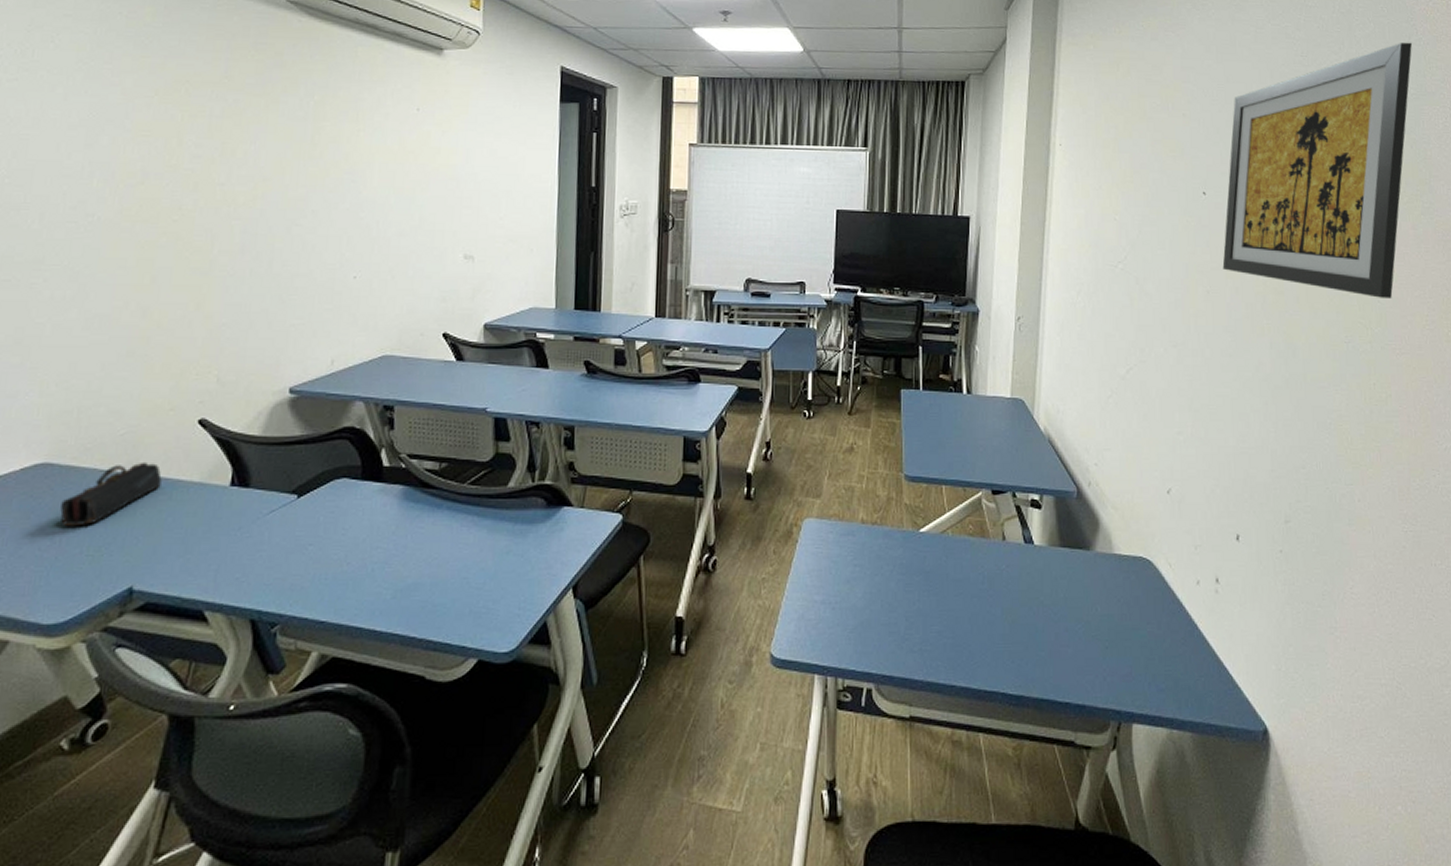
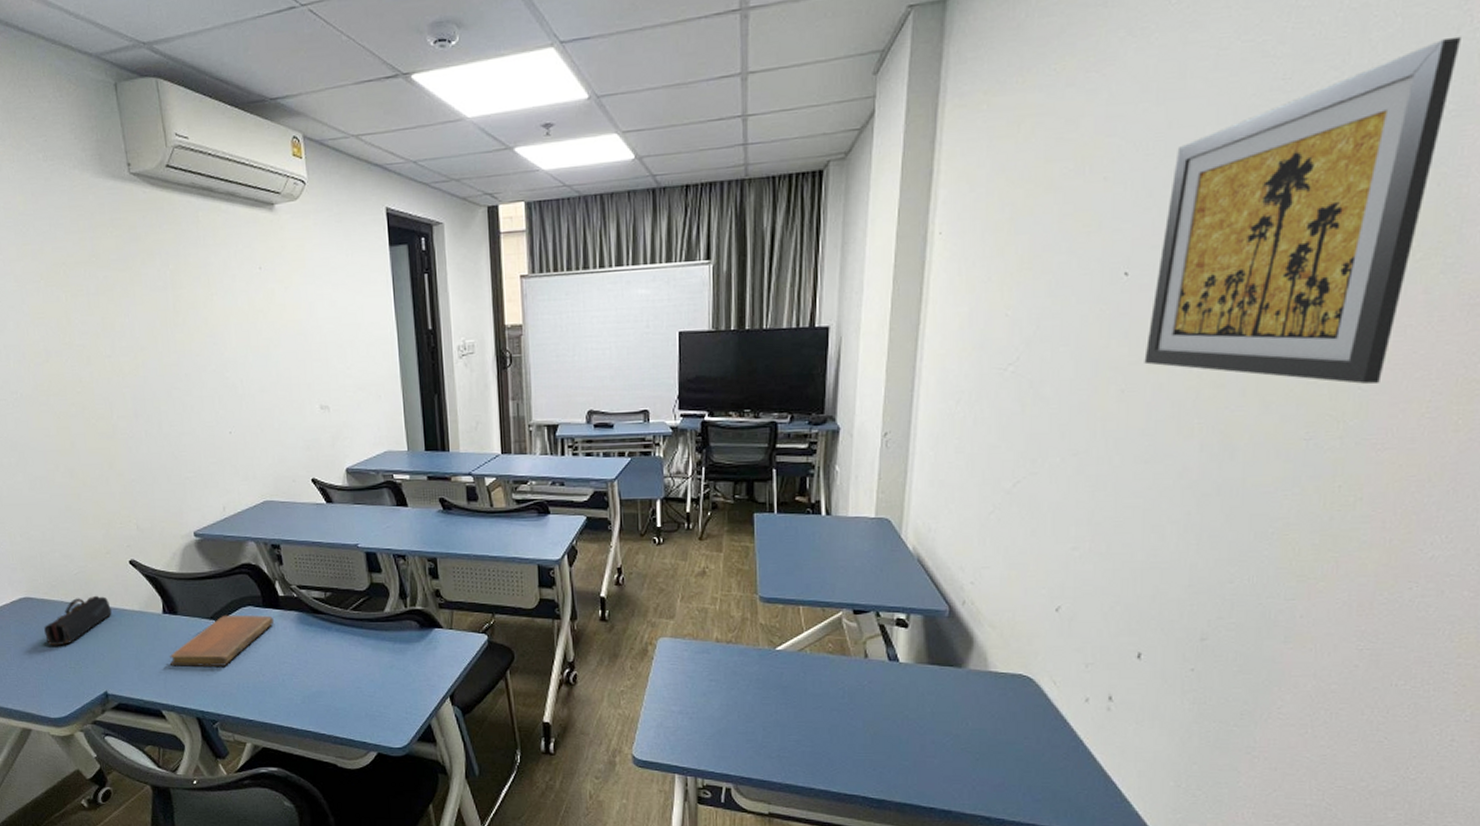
notebook: none [228,488,372,553] -> present [170,615,274,666]

